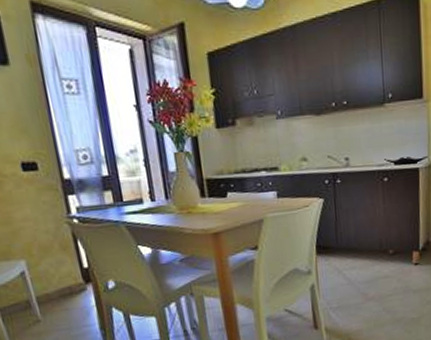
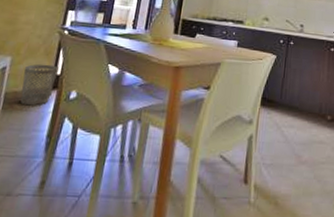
wastebasket: none [45,258,88,305] -> present [20,64,59,106]

